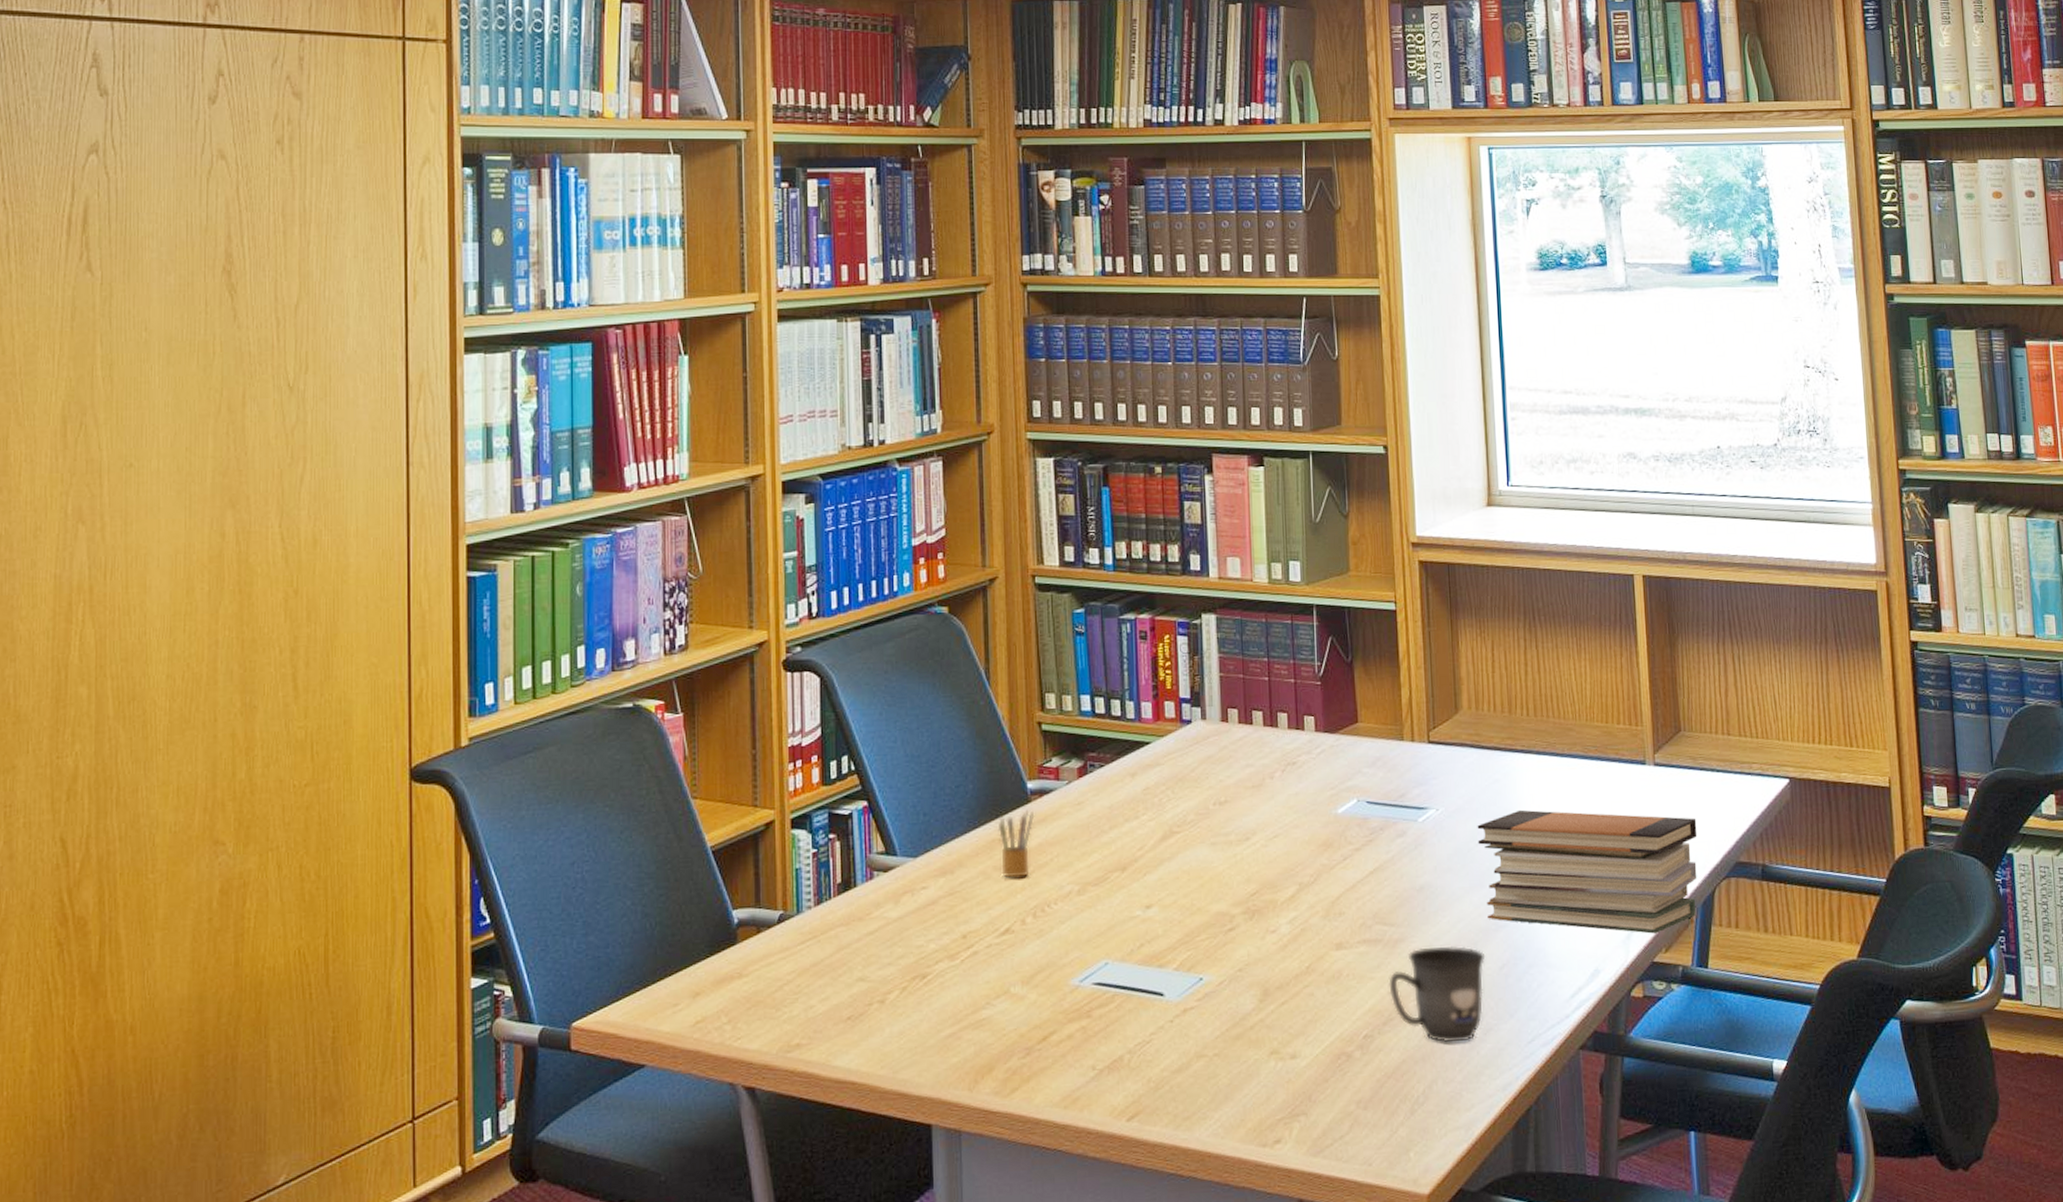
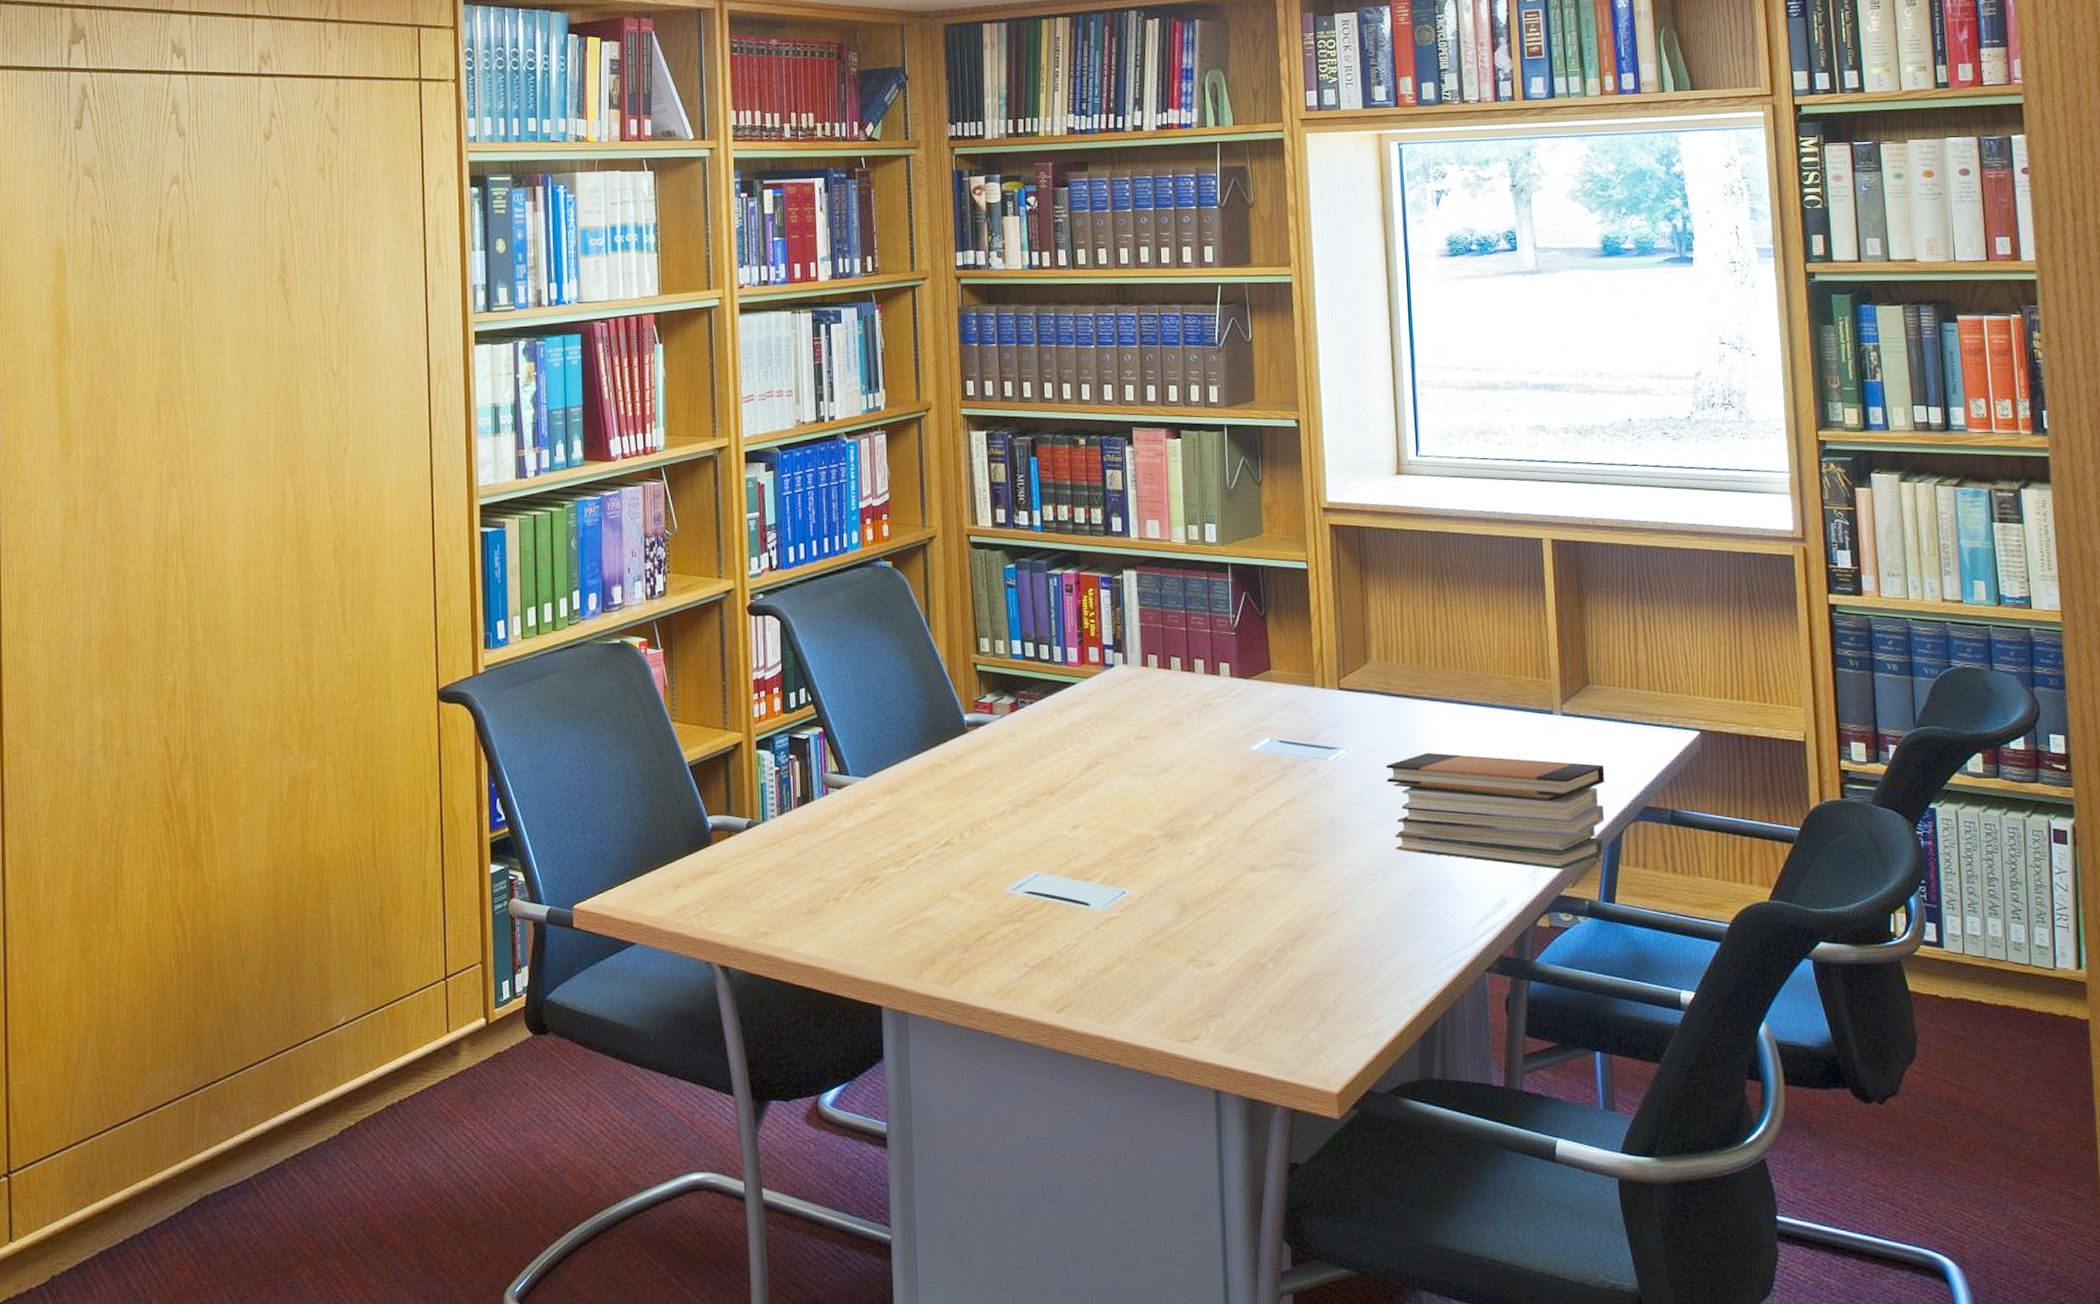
pencil box: present [998,809,1035,878] -> none [938,738,971,798]
mug: present [1388,945,1486,1043] -> none [1300,872,1394,959]

